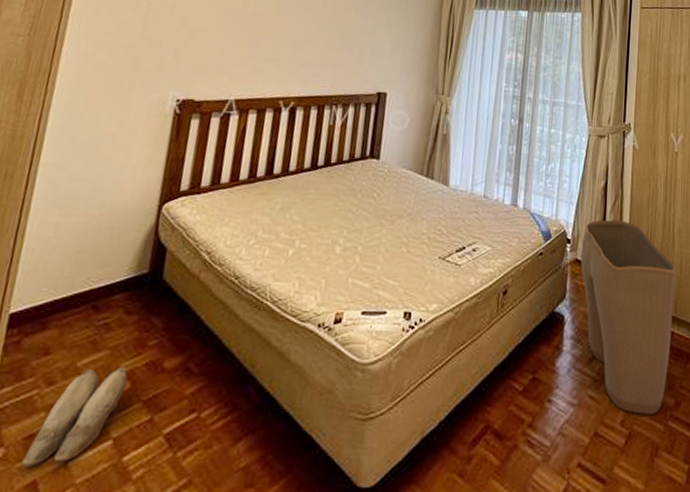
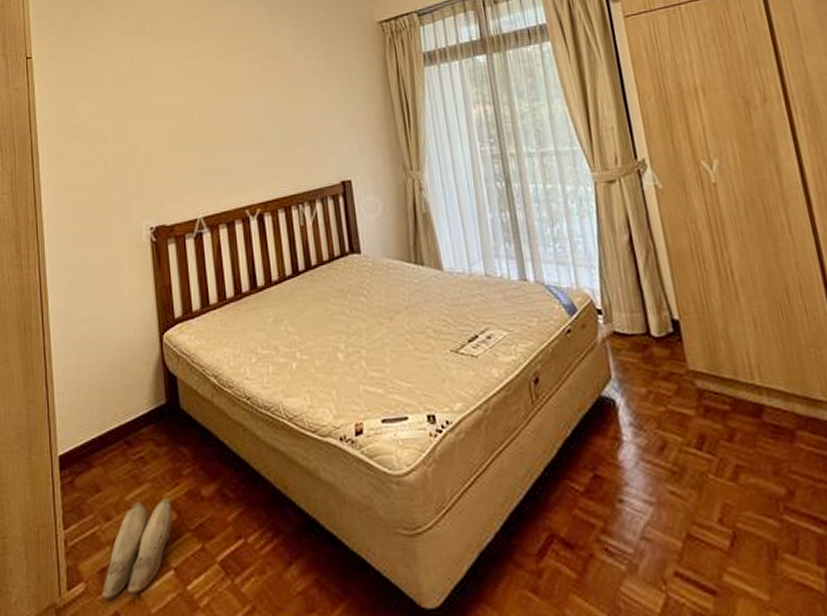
laundry basket: present [580,219,675,414] -> none [616,277,770,509]

